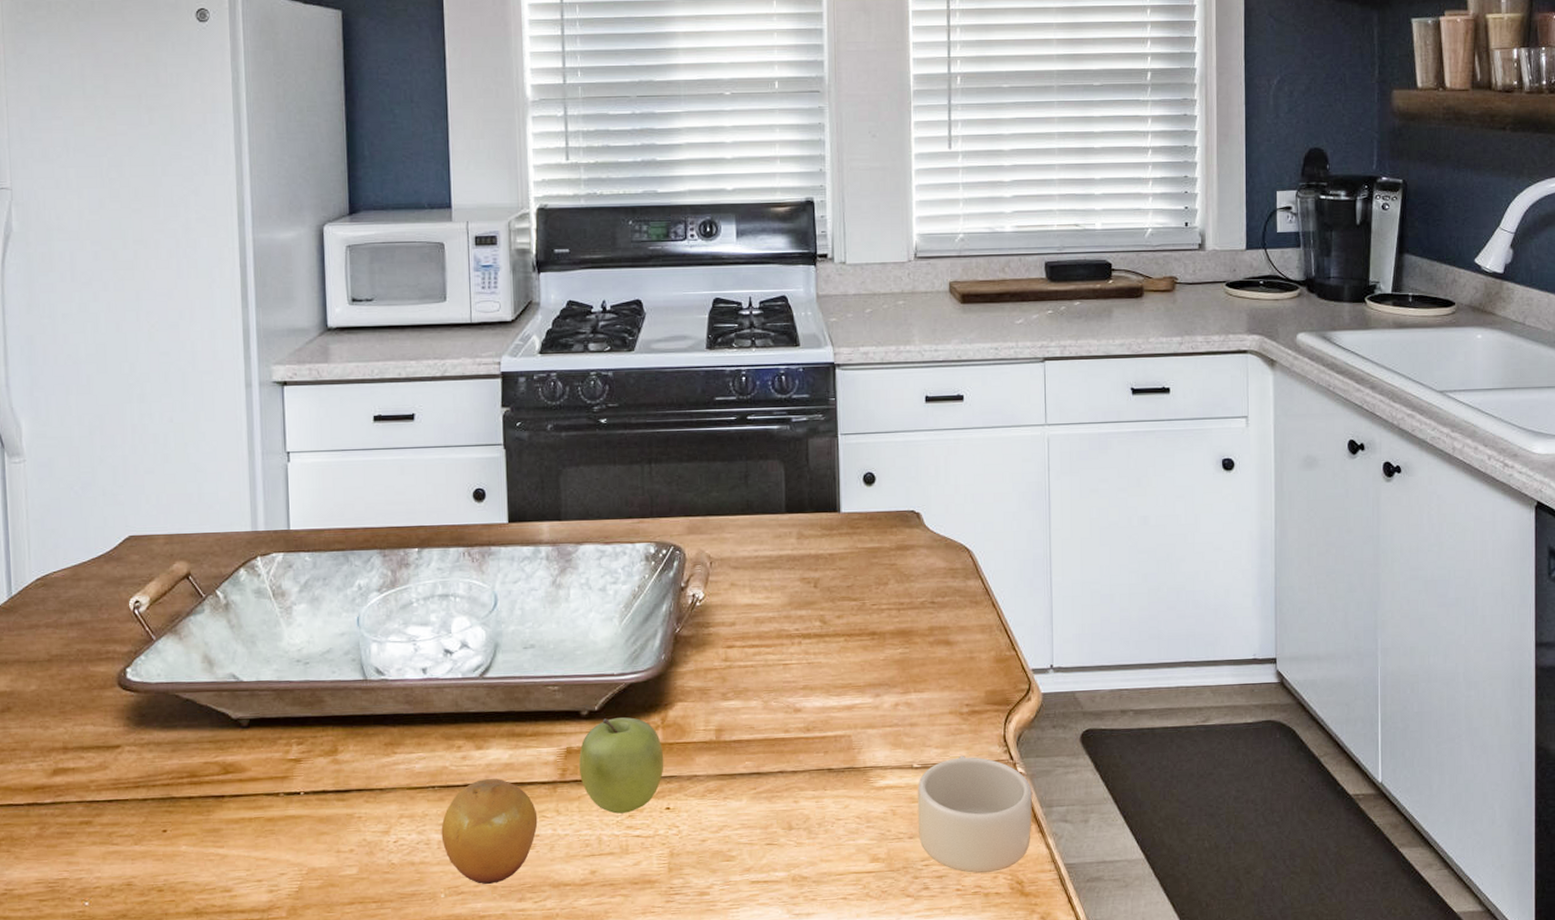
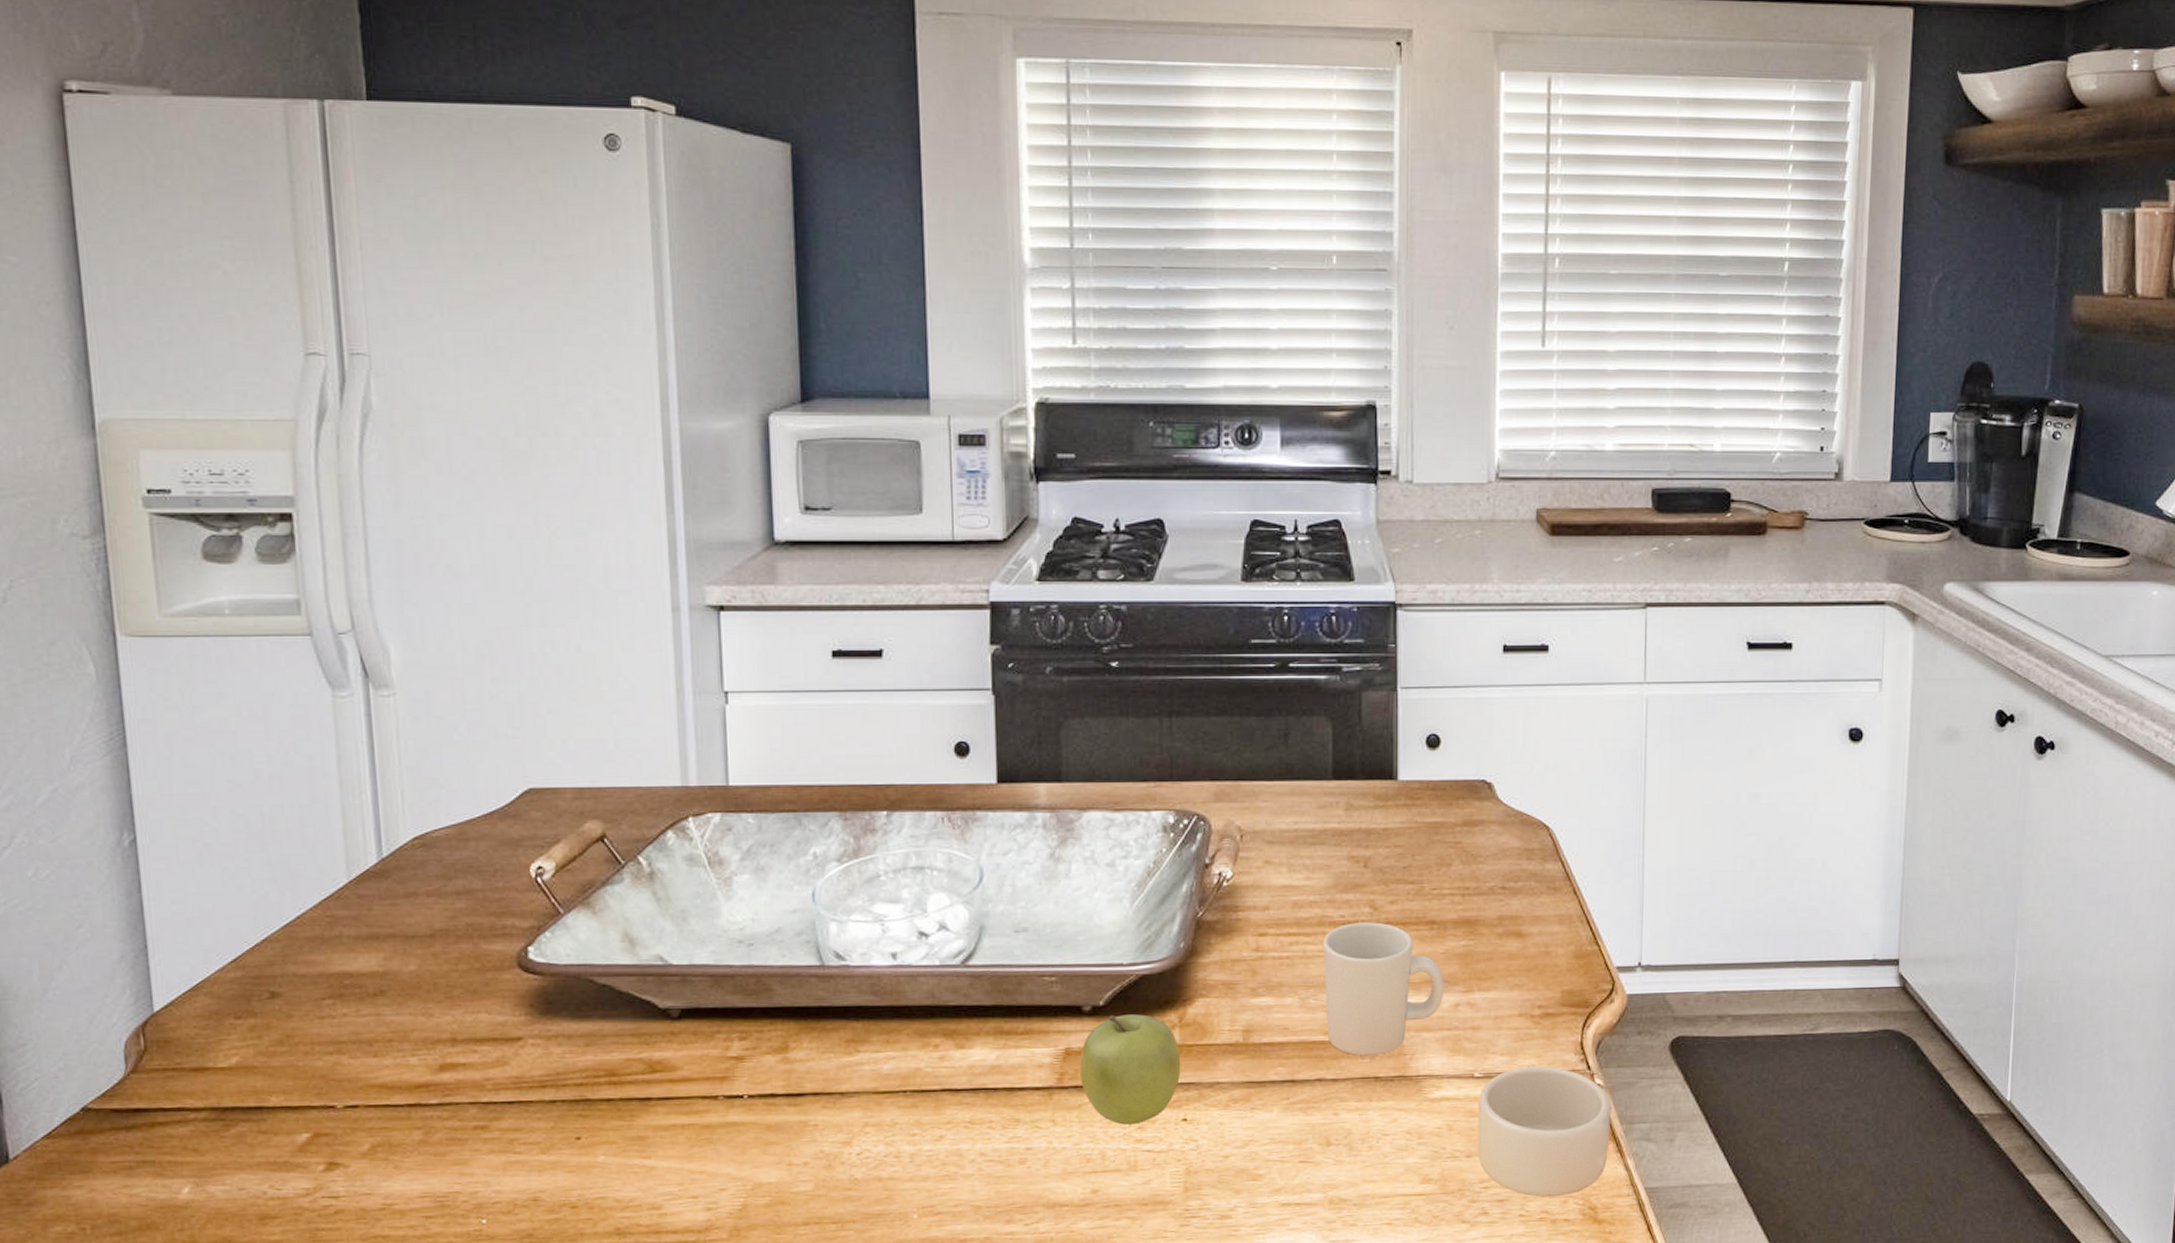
fruit: present [441,779,538,884] -> none [914,1083,1030,1204]
mug: none [781,634,886,751] -> present [1322,922,1445,1057]

